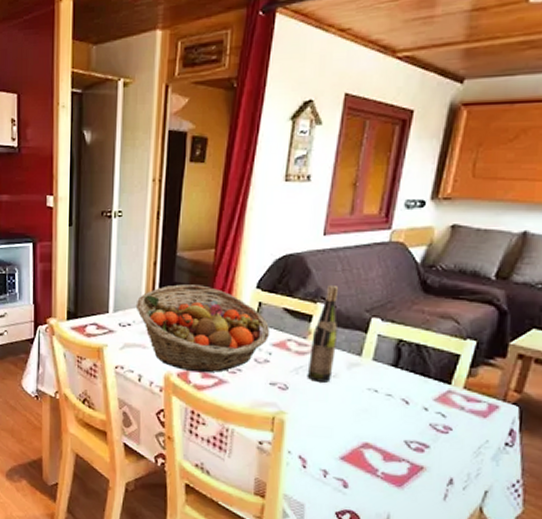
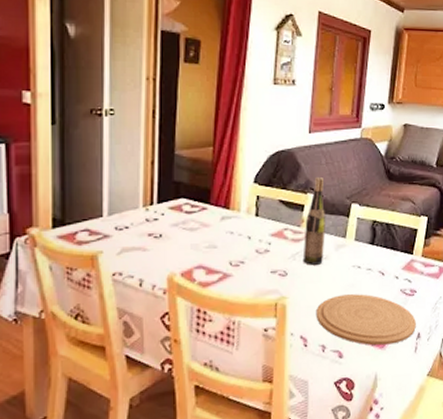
fruit basket: present [135,284,270,373] -> none [133,182,269,270]
plate: none [318,419,448,486] -> present [316,294,416,346]

